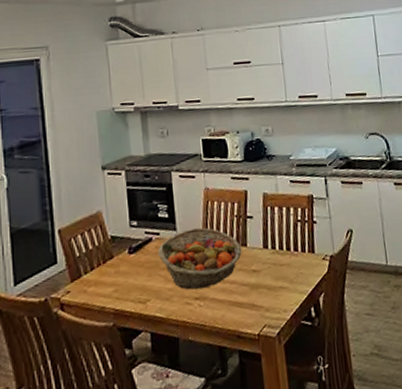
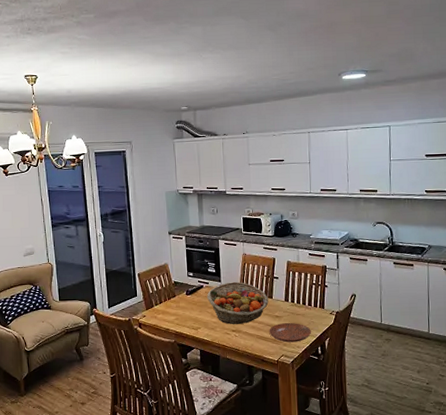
bowl: none [244,277,300,307] -> present [269,323,311,343]

